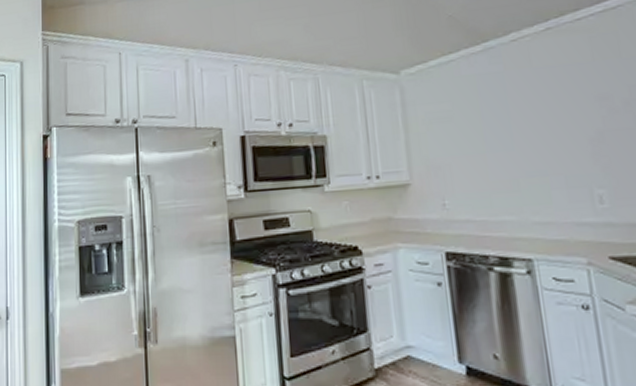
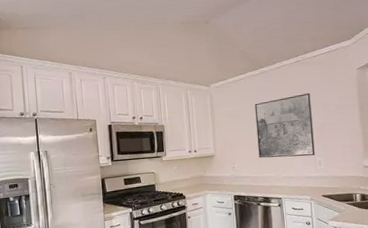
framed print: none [475,78,591,190] -> present [254,92,315,158]

